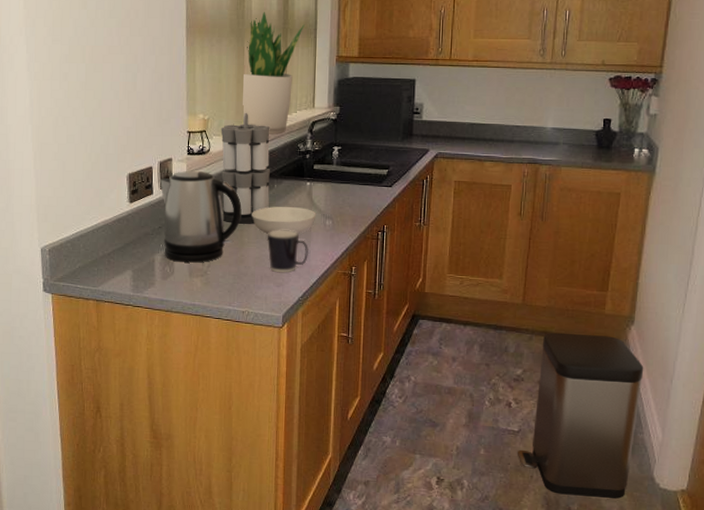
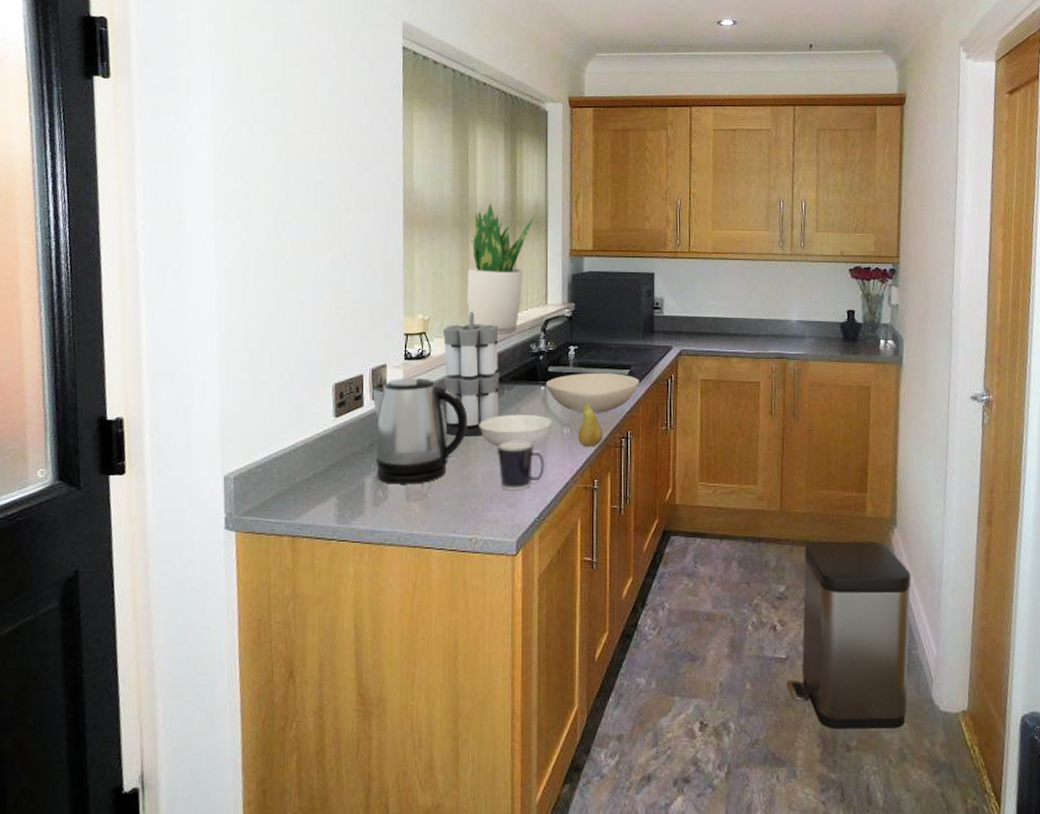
bowl: none [311,172,397,208] -> present [545,373,639,413]
fruit: none [339,199,361,238] -> present [578,403,603,447]

